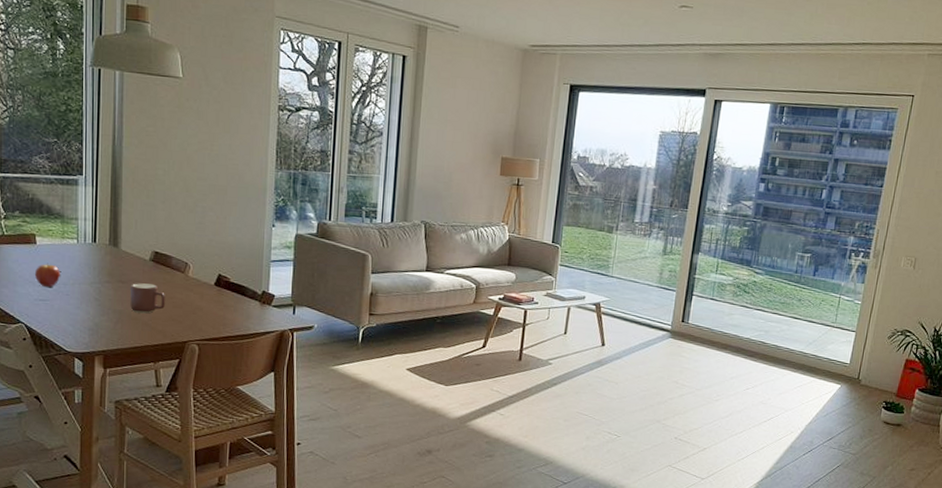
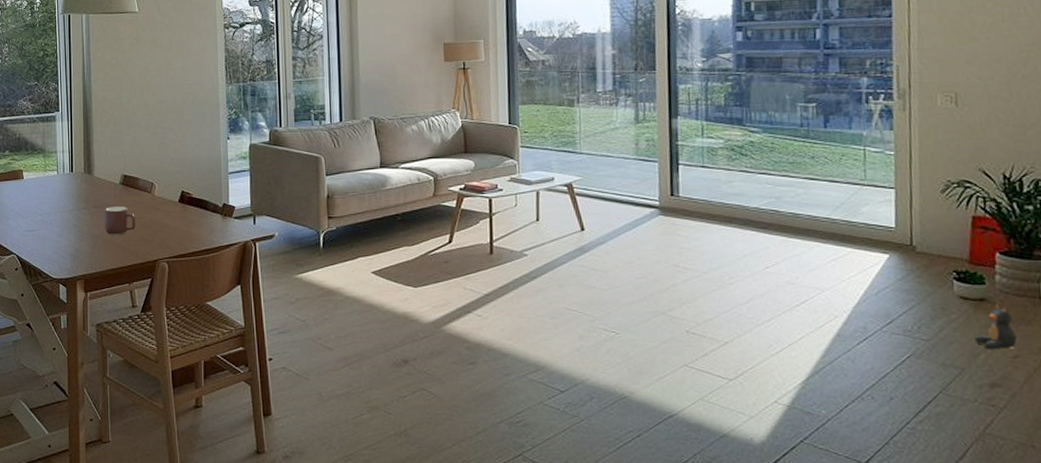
fruit: present [35,263,60,288] -> none [24,195,44,219]
stuffed animal: none [887,428,917,464] -> present [974,303,1017,350]

